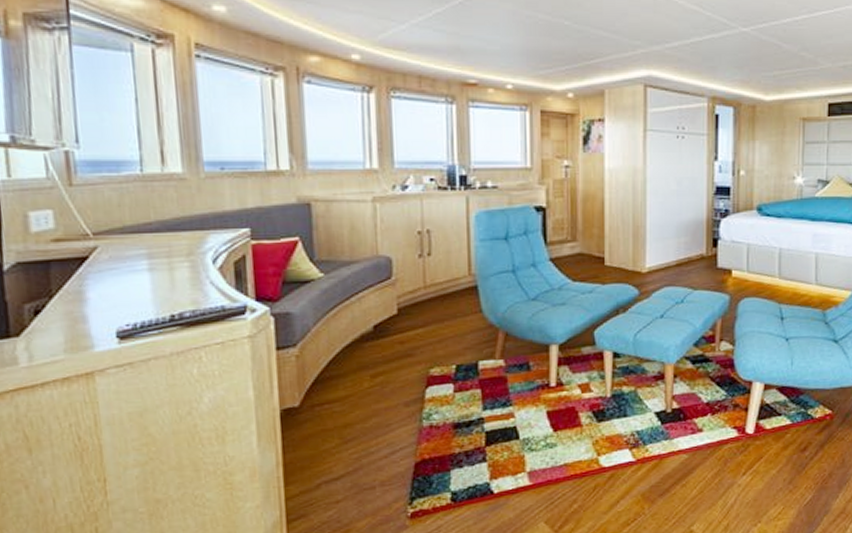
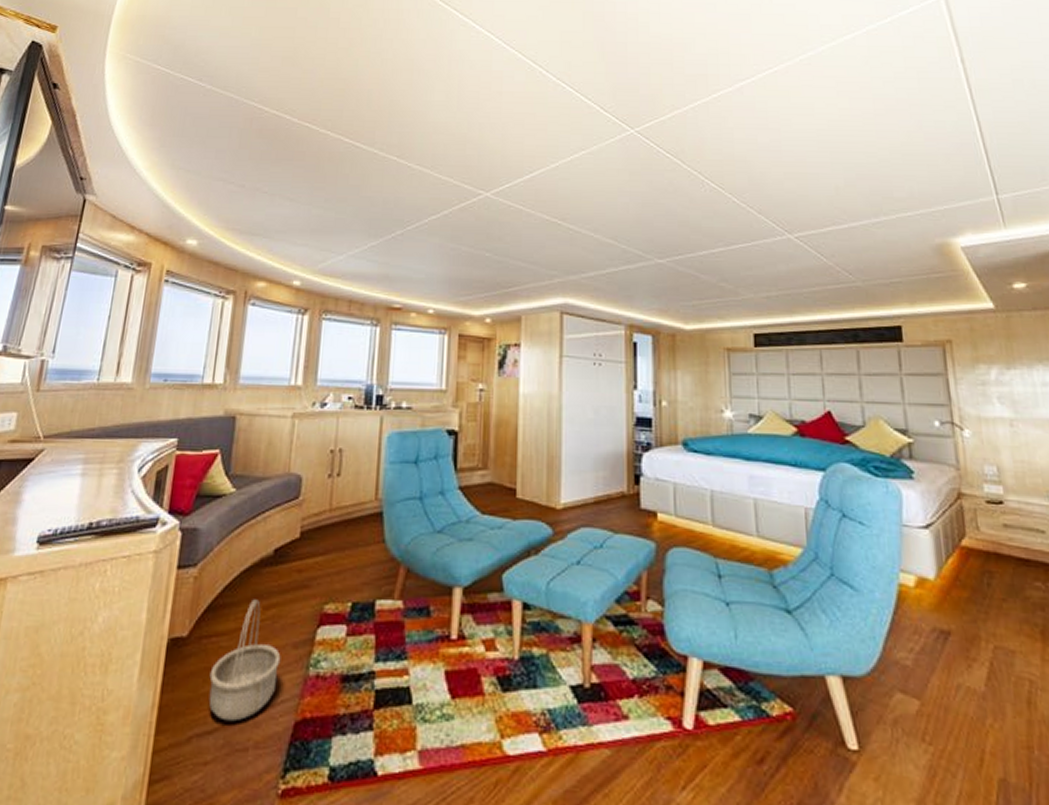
basket: none [328,370,395,469] -> present [208,599,281,722]

